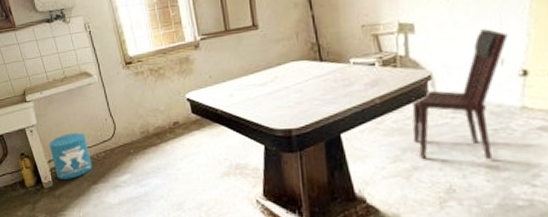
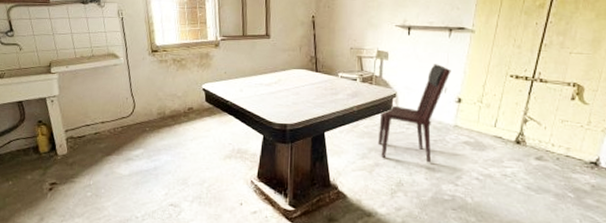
bucket: present [49,132,92,179] -> none [68,107,108,149]

